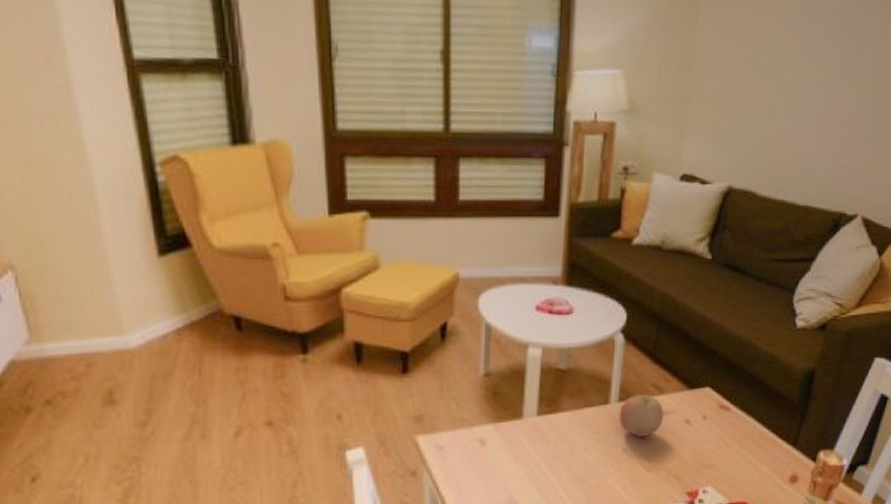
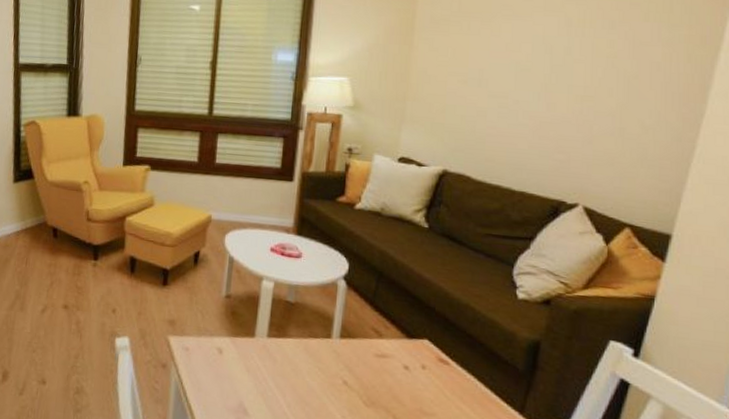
fruit: present [618,393,664,437] -> none [339,334,383,374]

